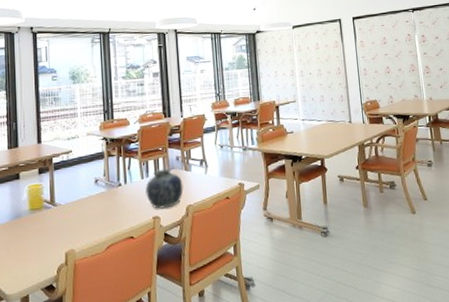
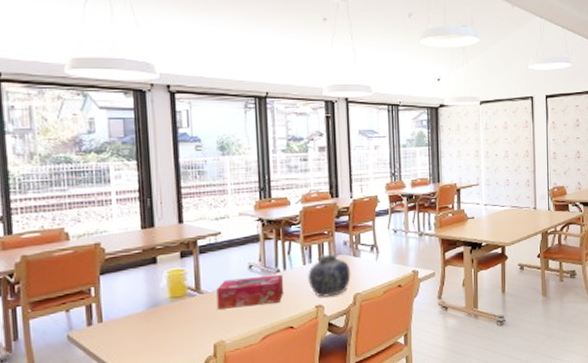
tissue box: none [68,187,125,220] -> present [216,274,284,309]

